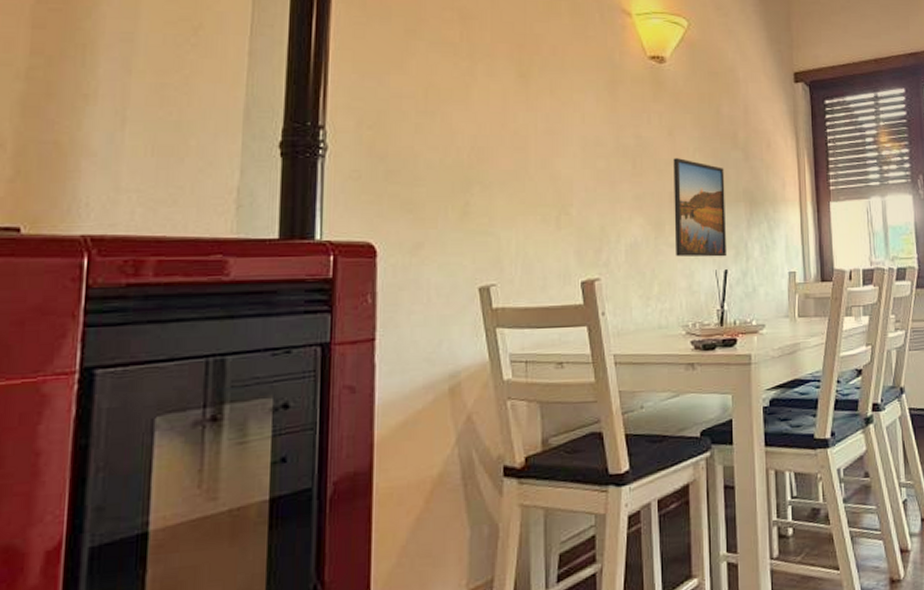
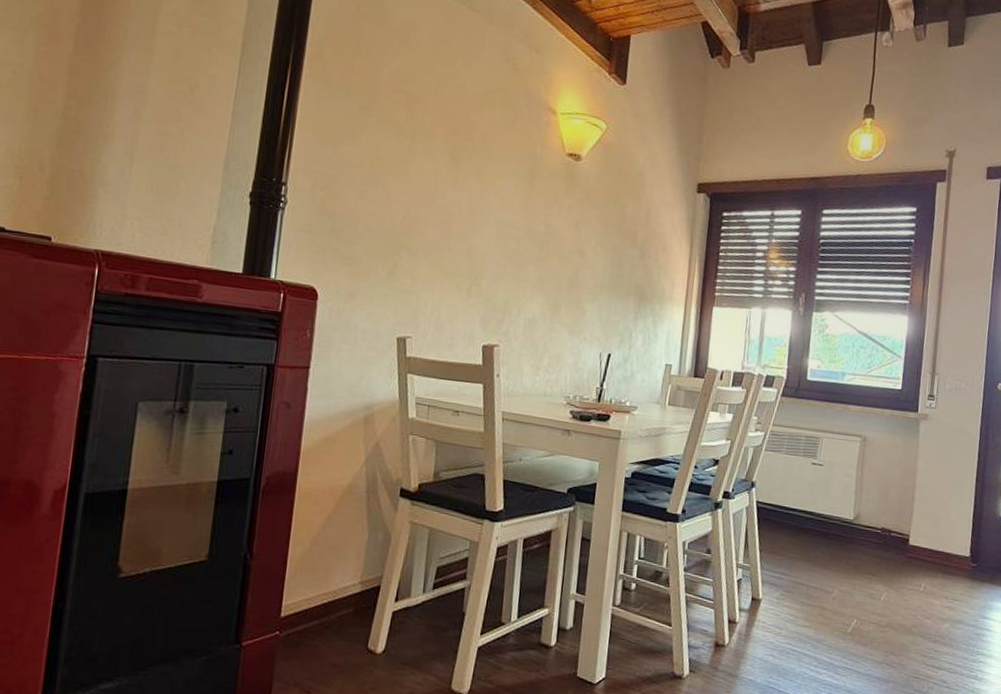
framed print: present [673,158,728,257] -> none [567,248,621,342]

